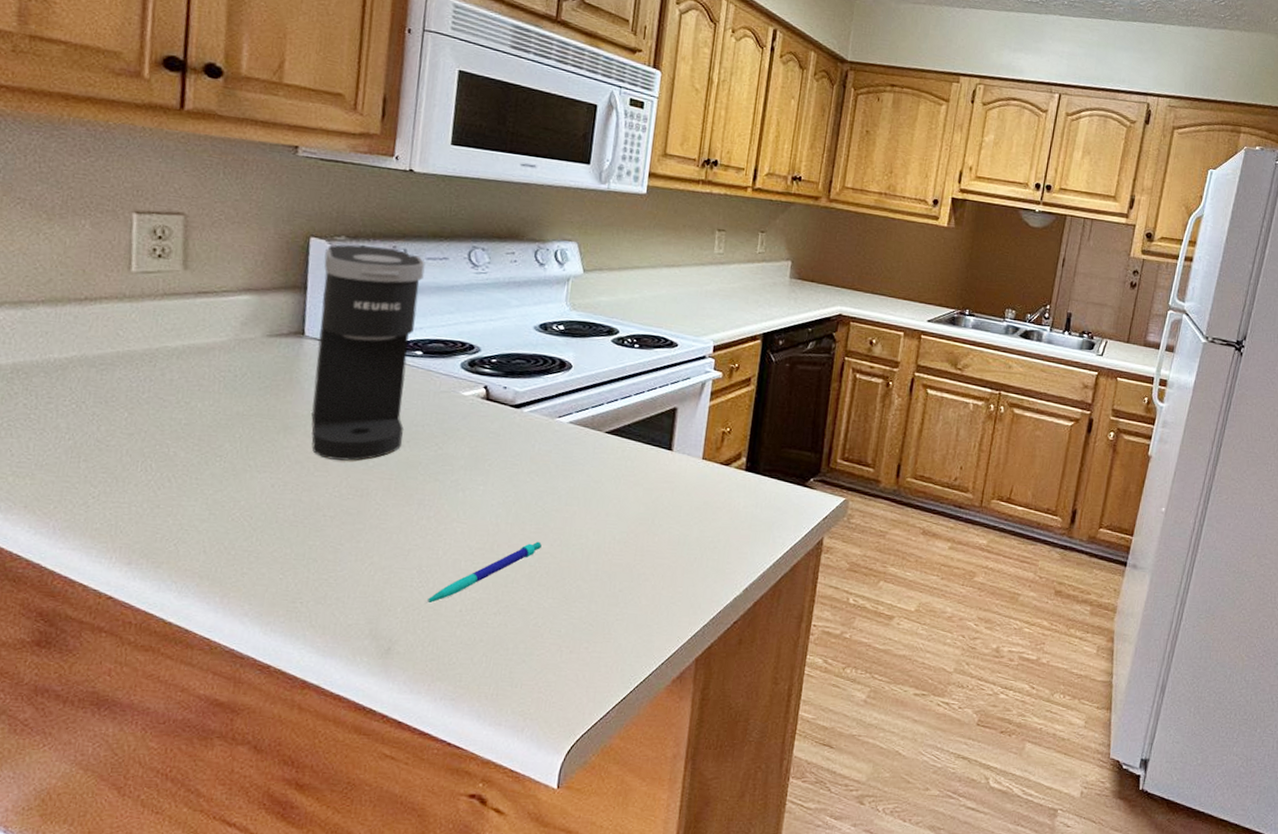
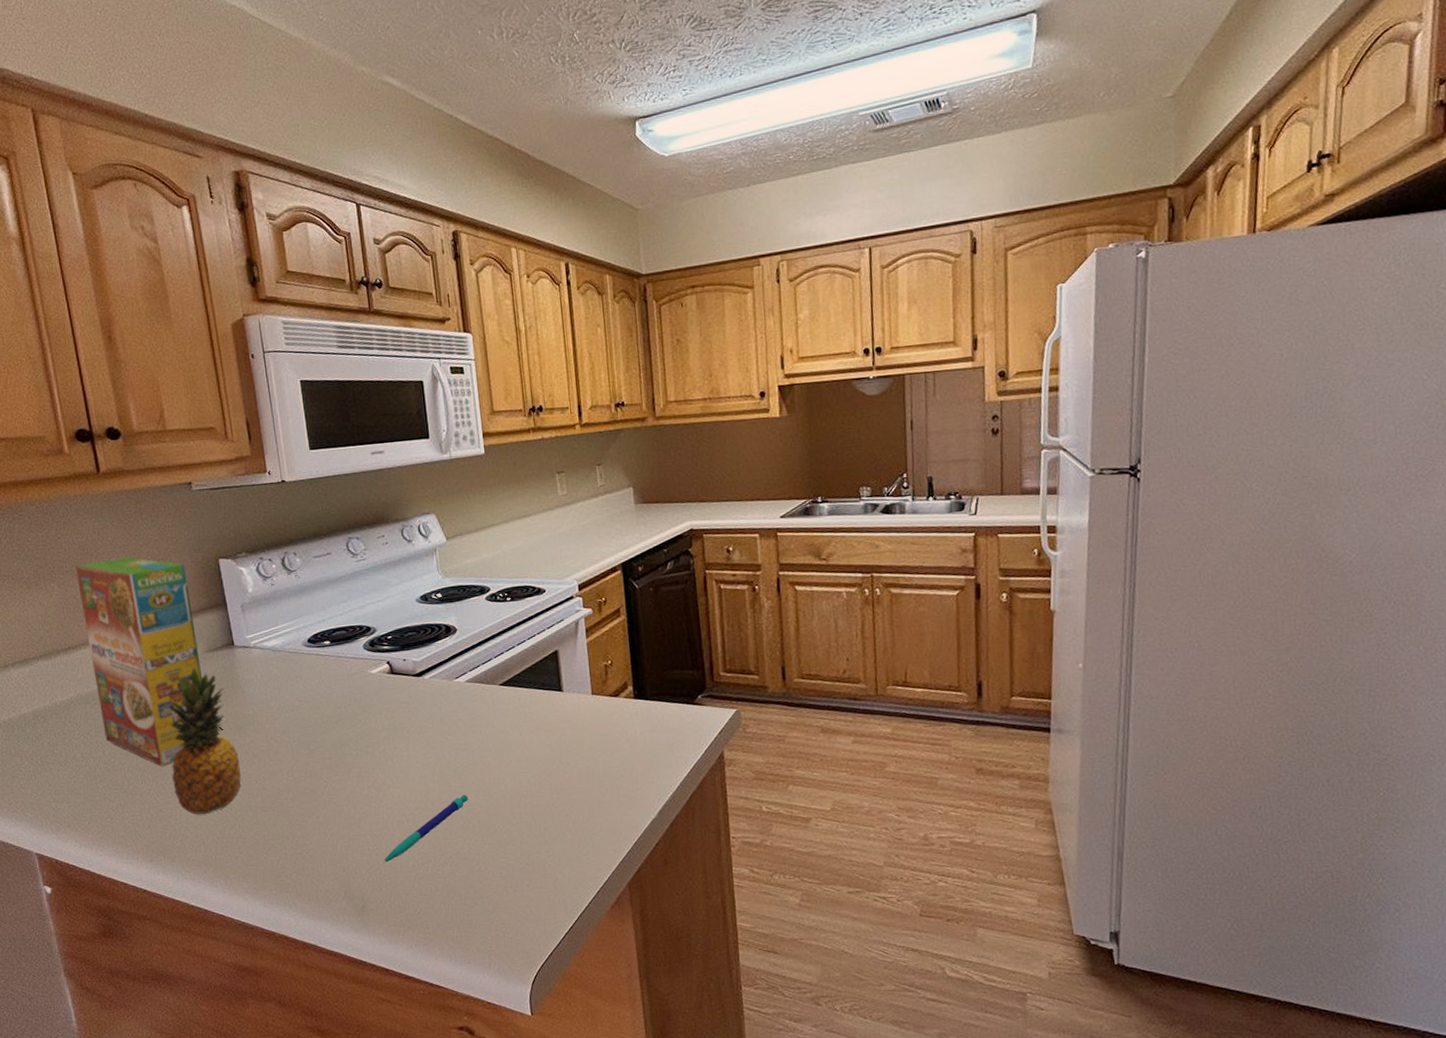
cereal box: none [105,206,266,457] -> present [75,556,202,767]
fruit: none [182,349,279,519] -> present [168,666,242,815]
coffee maker: present [311,244,425,461] -> none [233,554,332,749]

